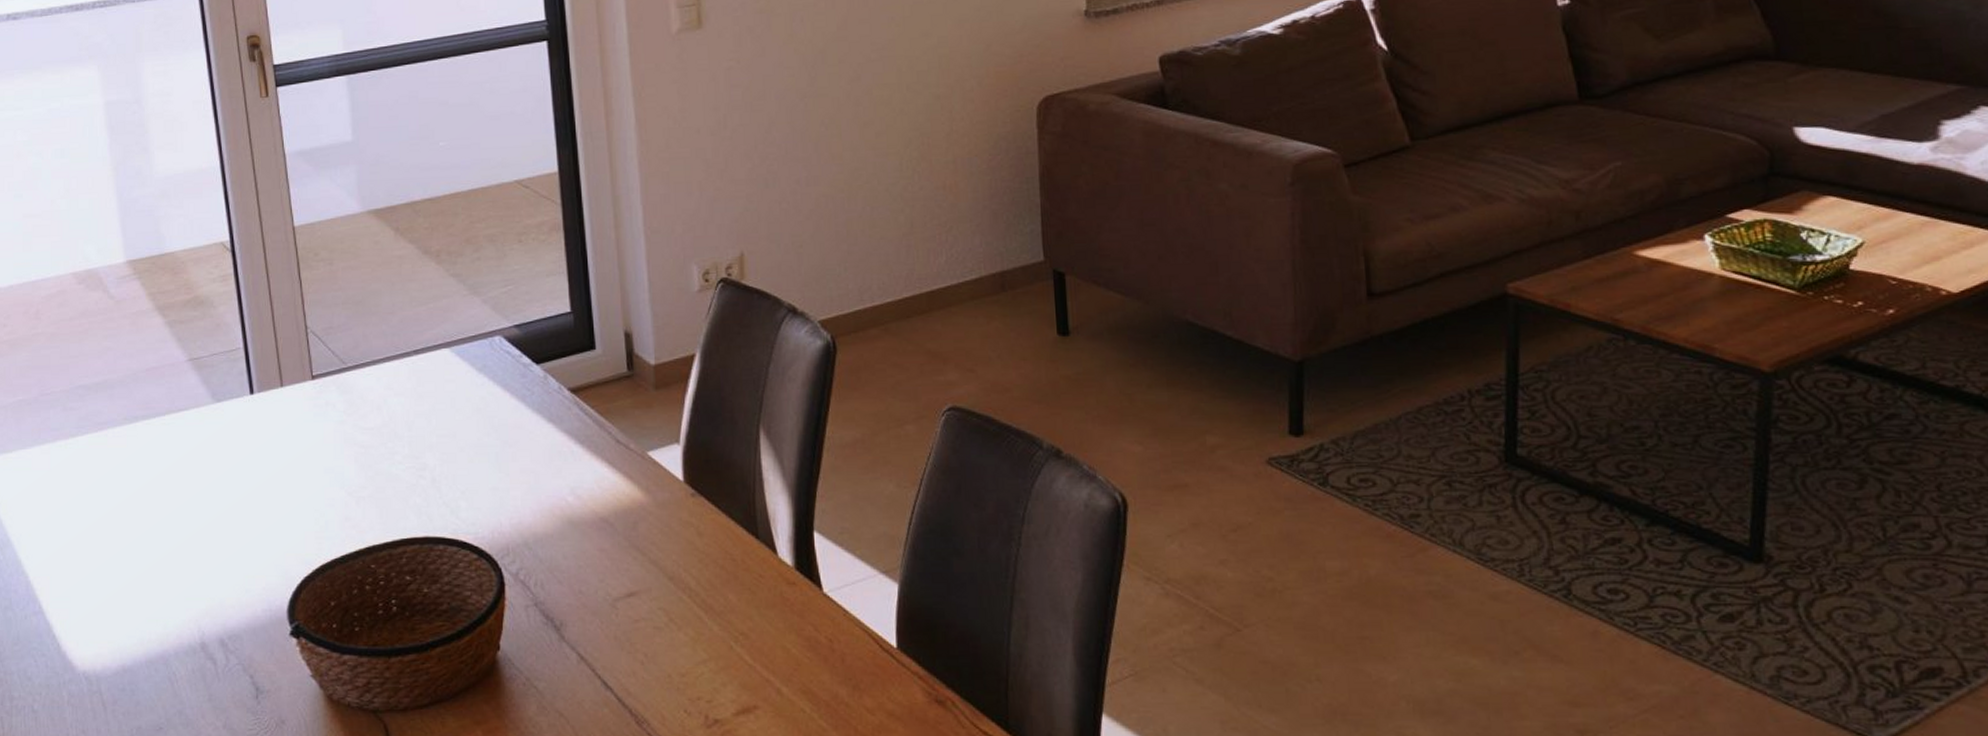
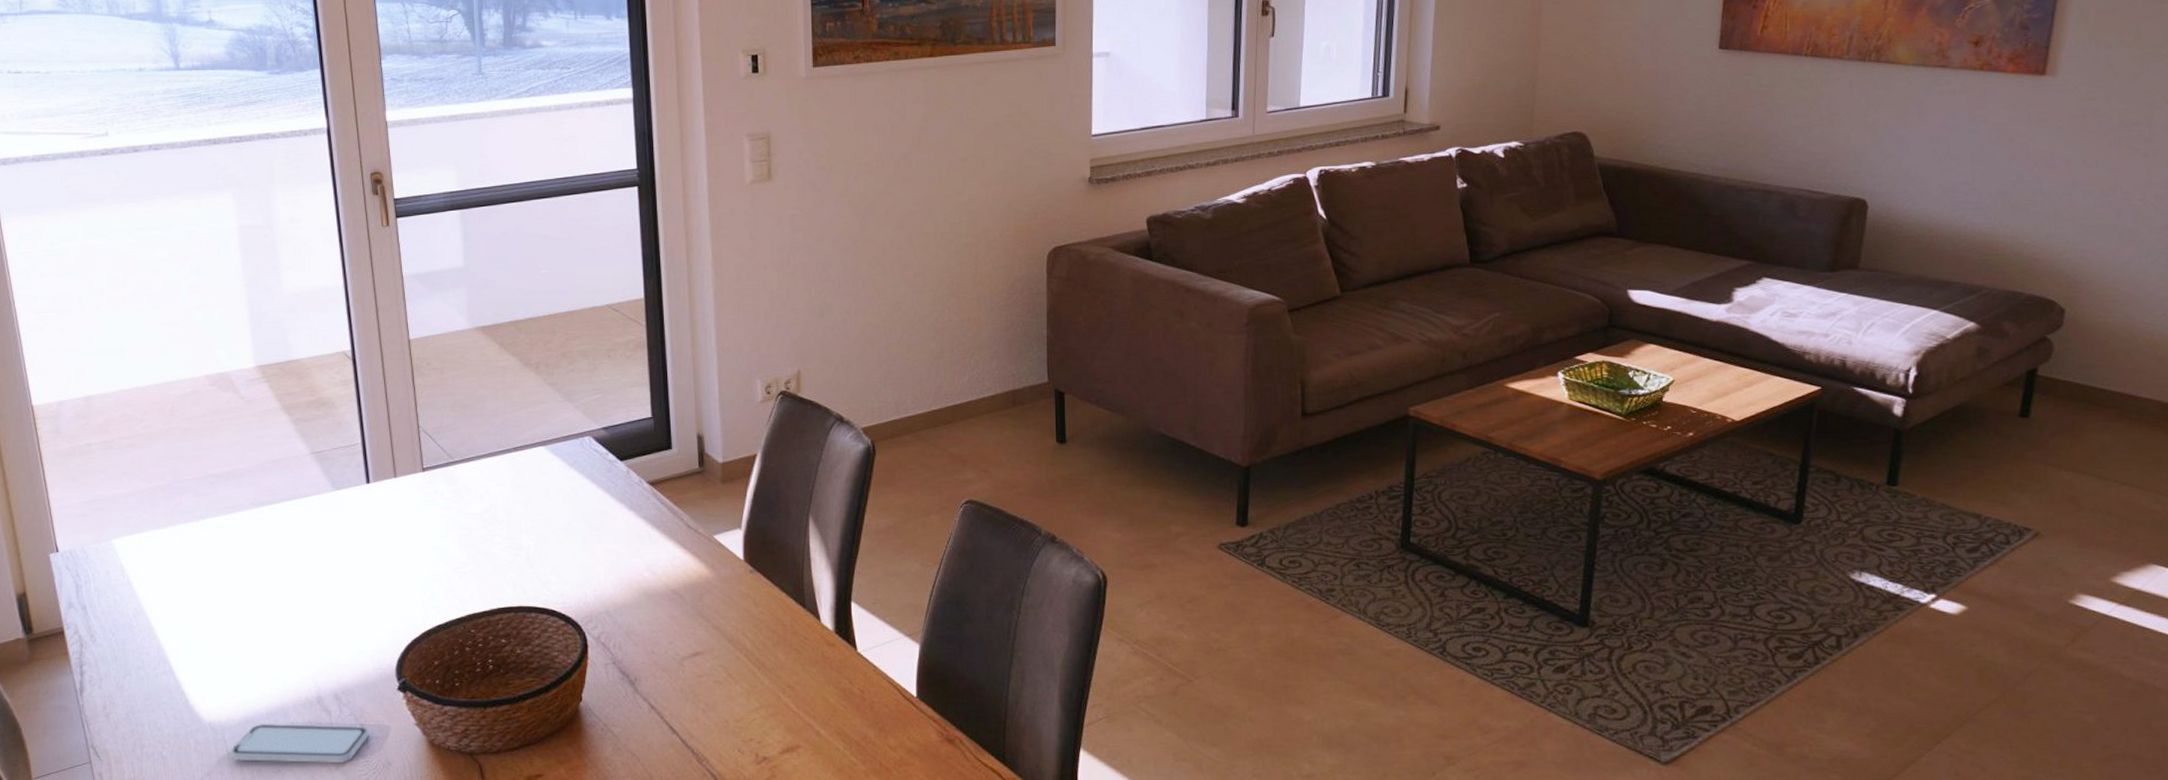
smartphone: none [106,673,259,721] -> present [230,723,369,764]

